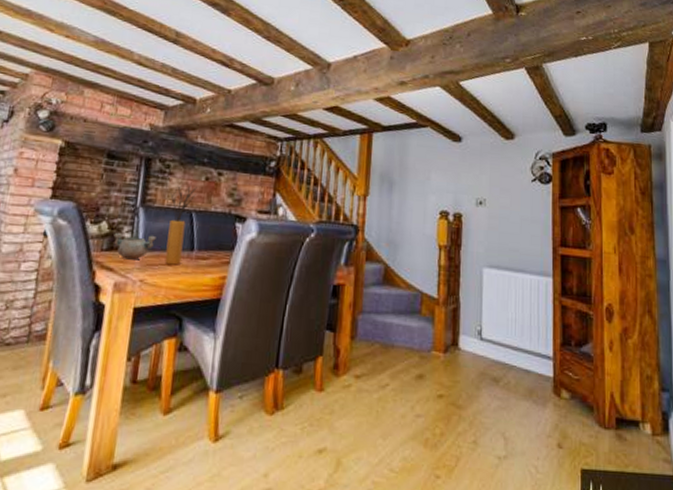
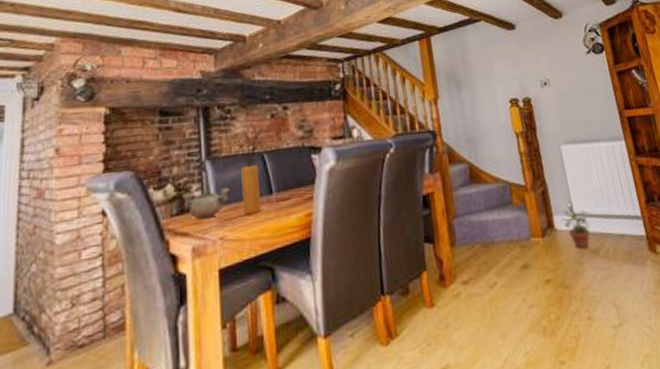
potted plant: none [467,332,497,374] -> present [561,210,591,249]

